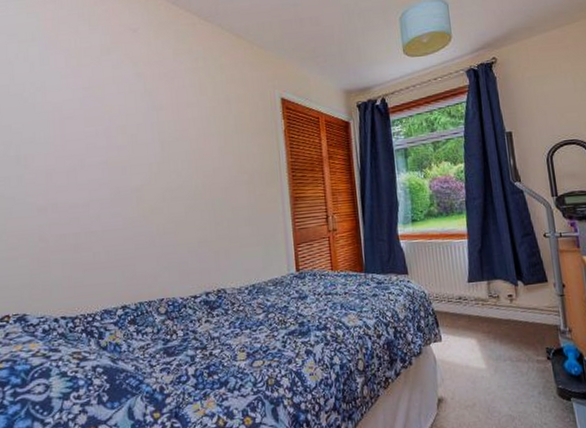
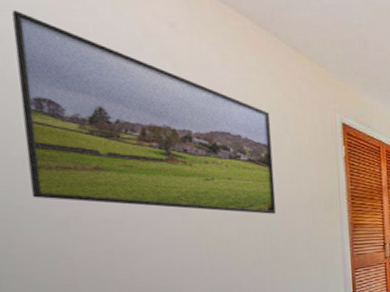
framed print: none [18,37,220,192] -> present [12,9,276,214]

